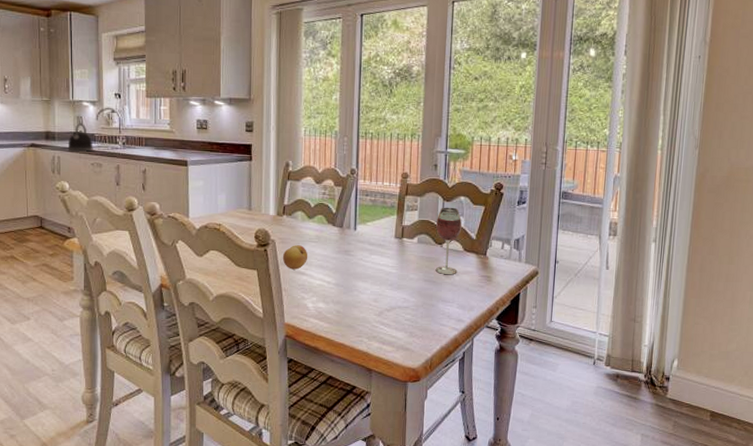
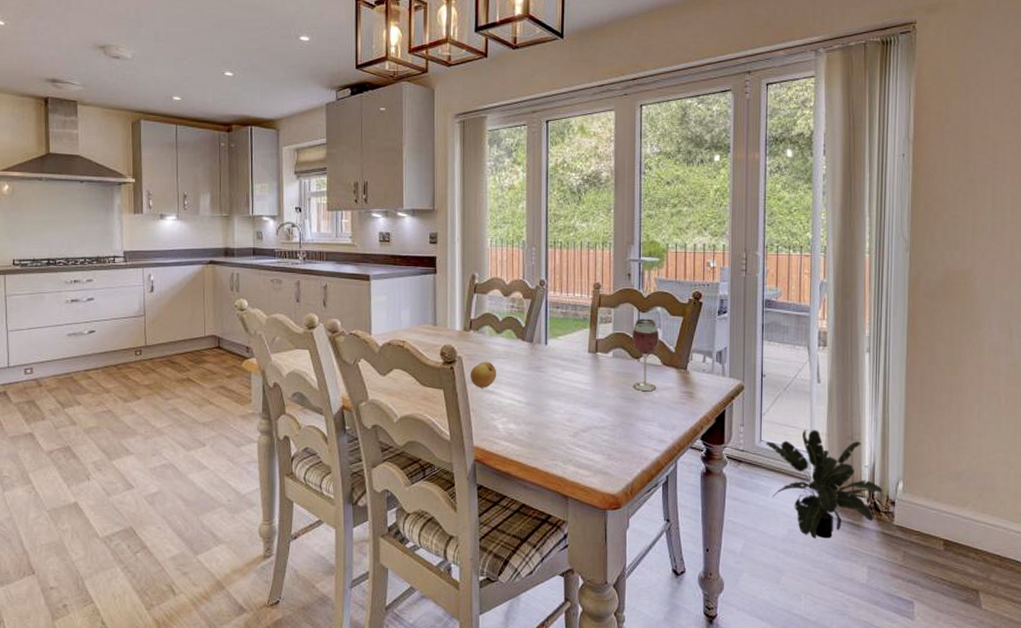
kettle: present [67,122,93,153] -> none [247,238,273,269]
potted plant: none [555,312,660,410] -> present [765,430,883,539]

